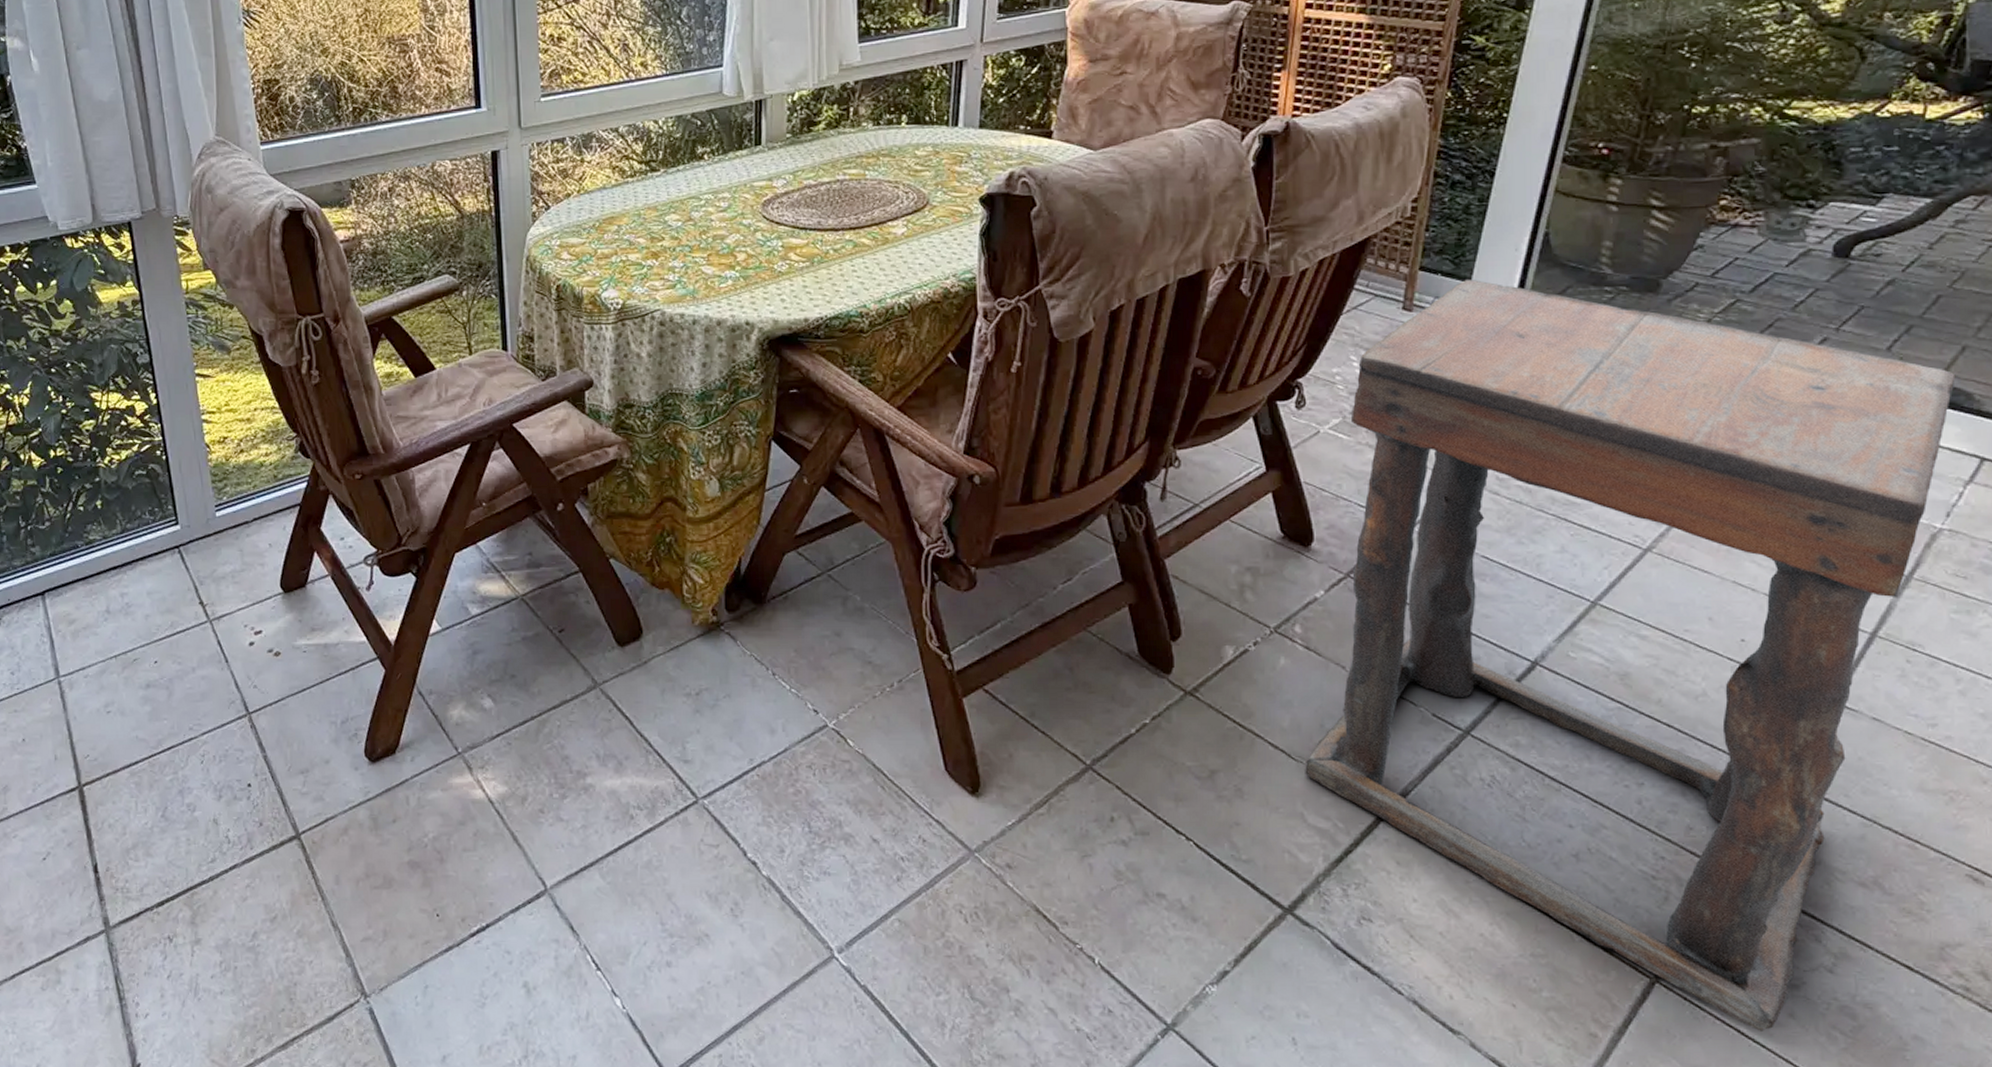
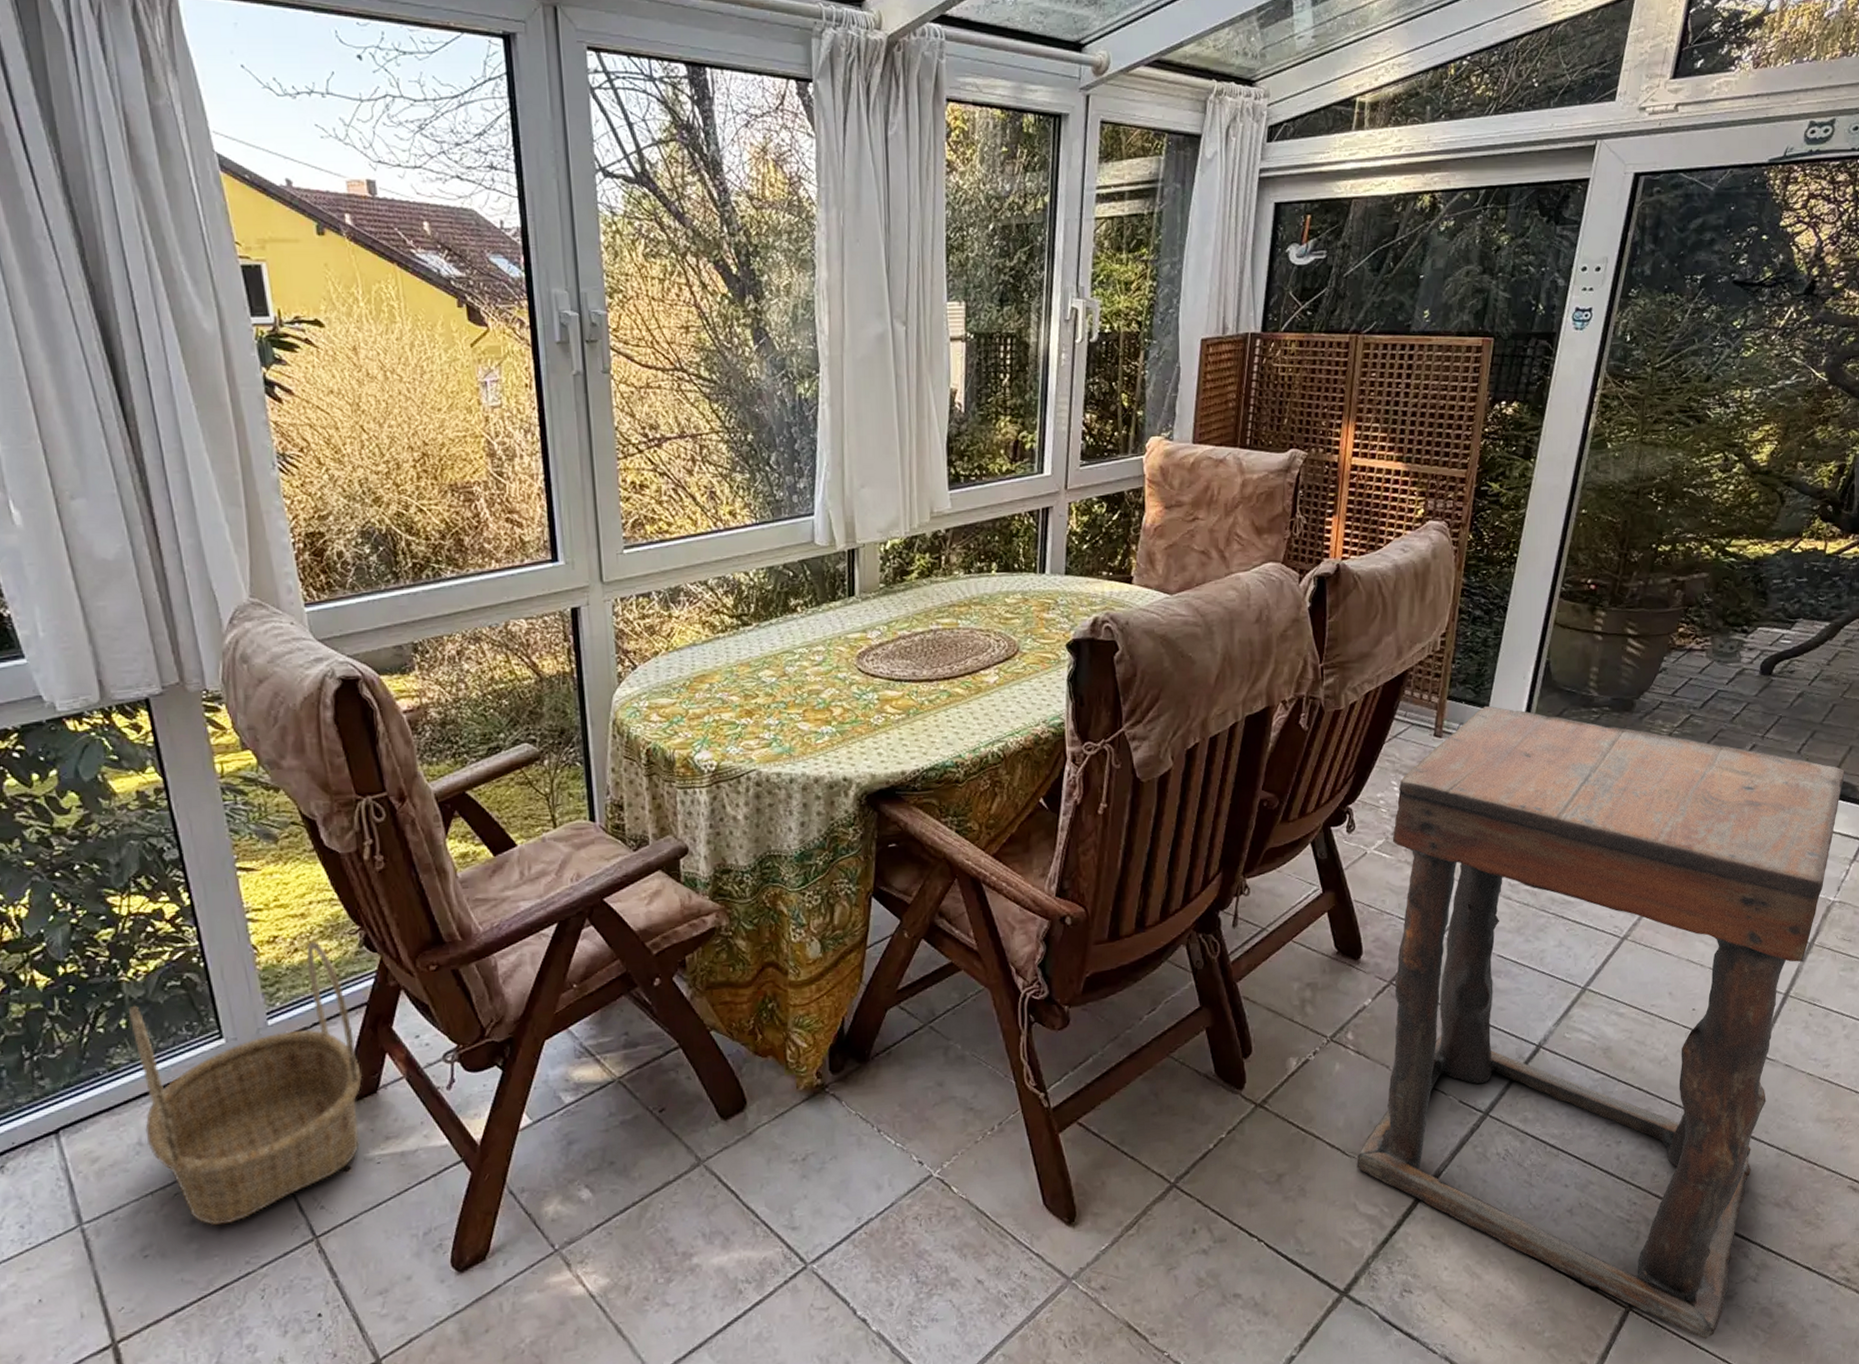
basket: none [103,444,294,692] -> present [128,941,363,1226]

